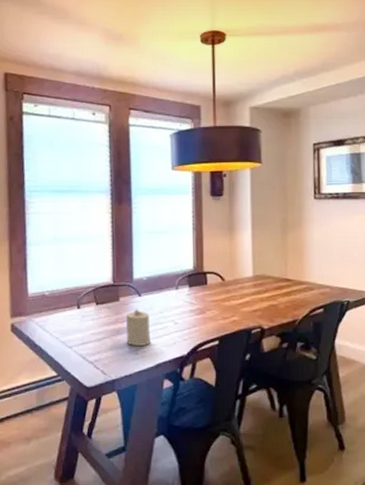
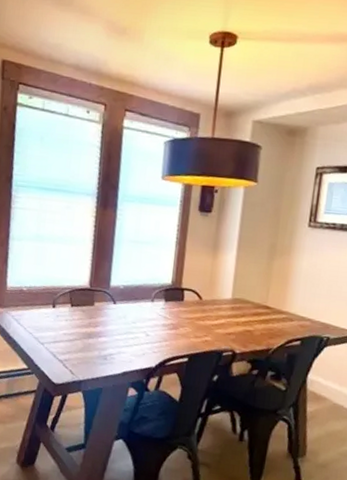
candle: present [126,309,150,347] -> none [97,316,122,353]

